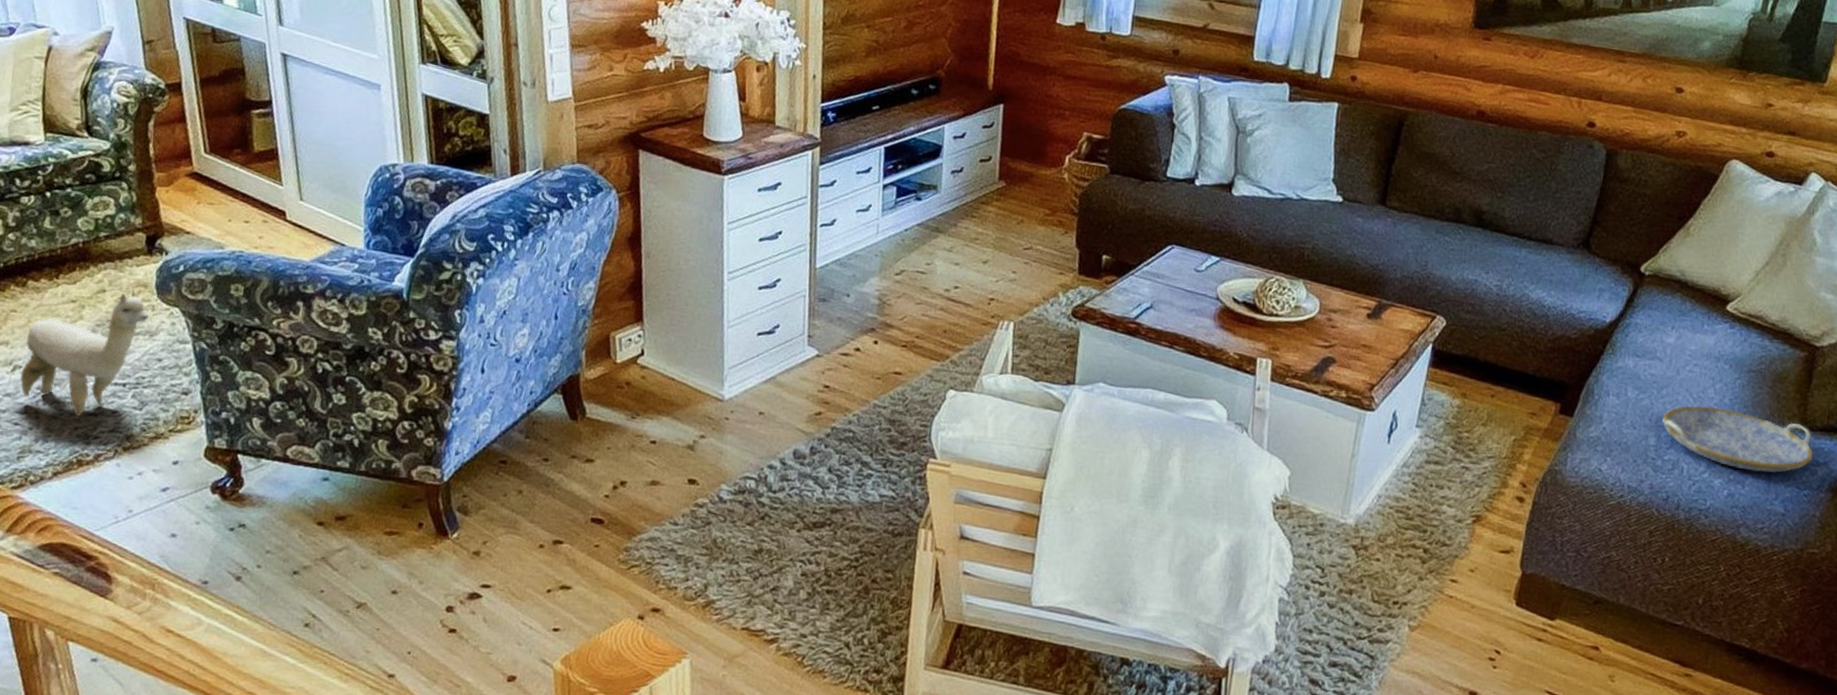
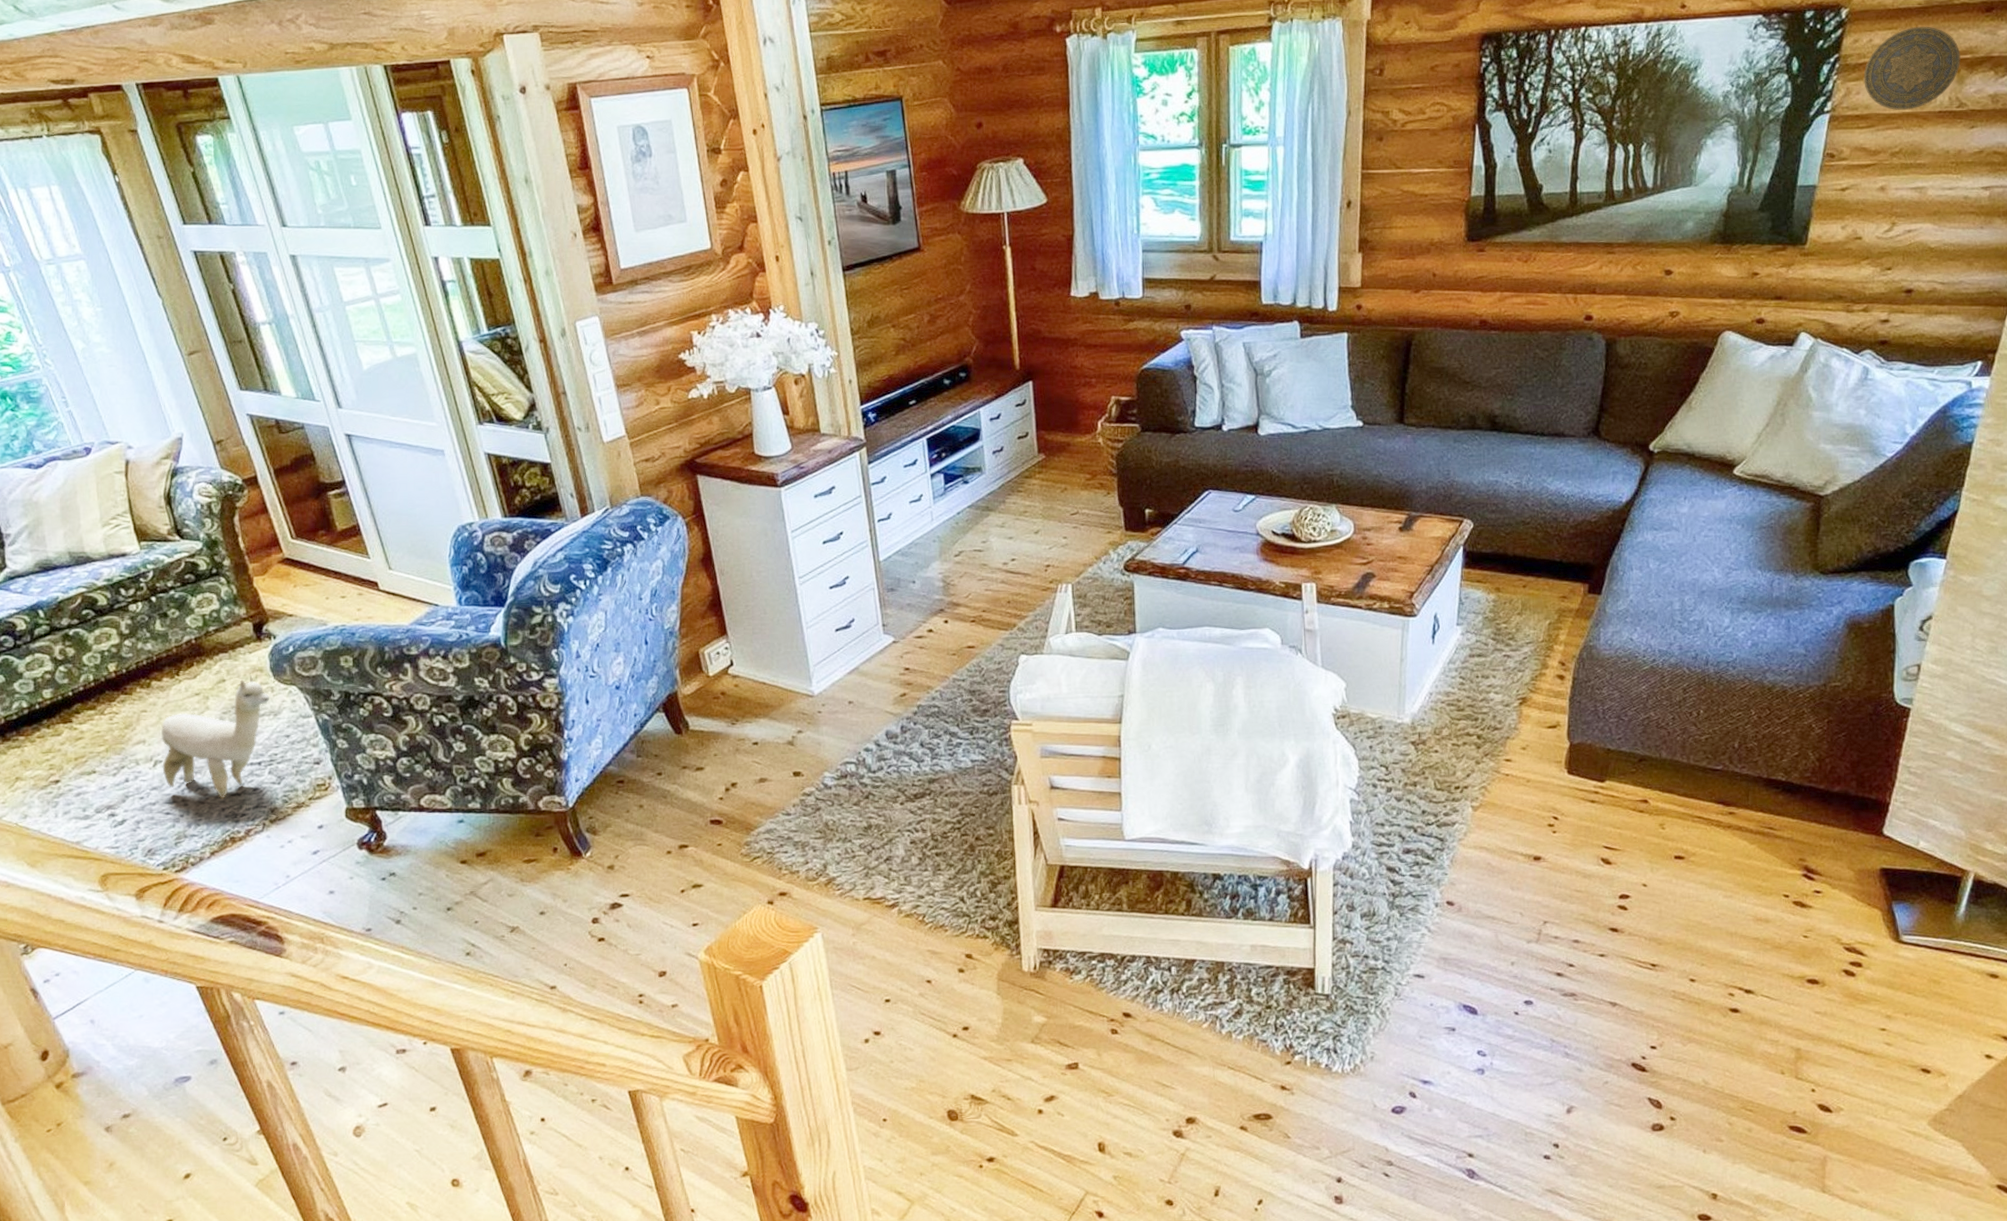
serving tray: present [1662,405,1813,473] -> none [1684,566,1827,620]

